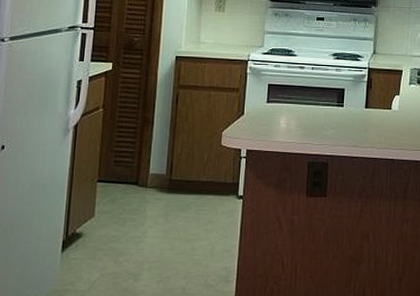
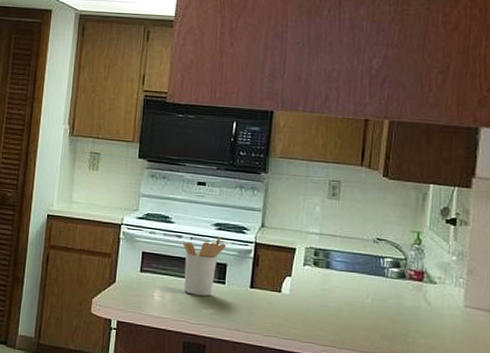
utensil holder: none [305,65,344,119] -> present [182,237,227,296]

